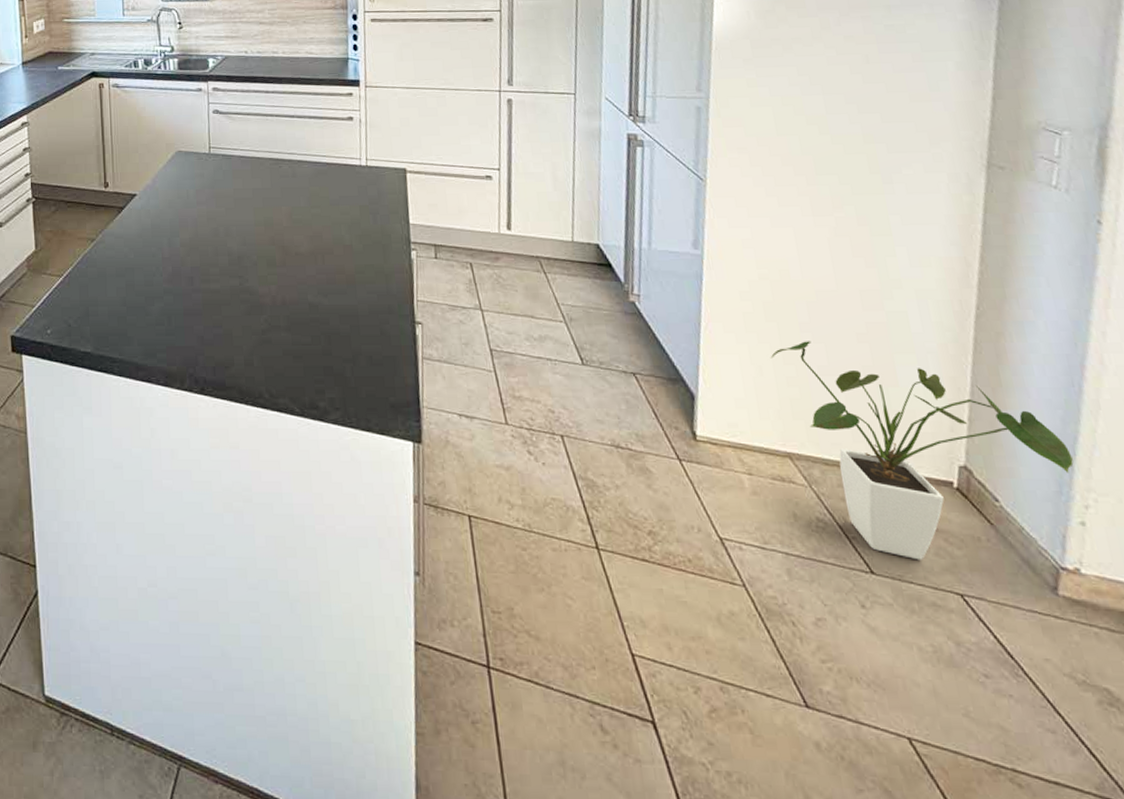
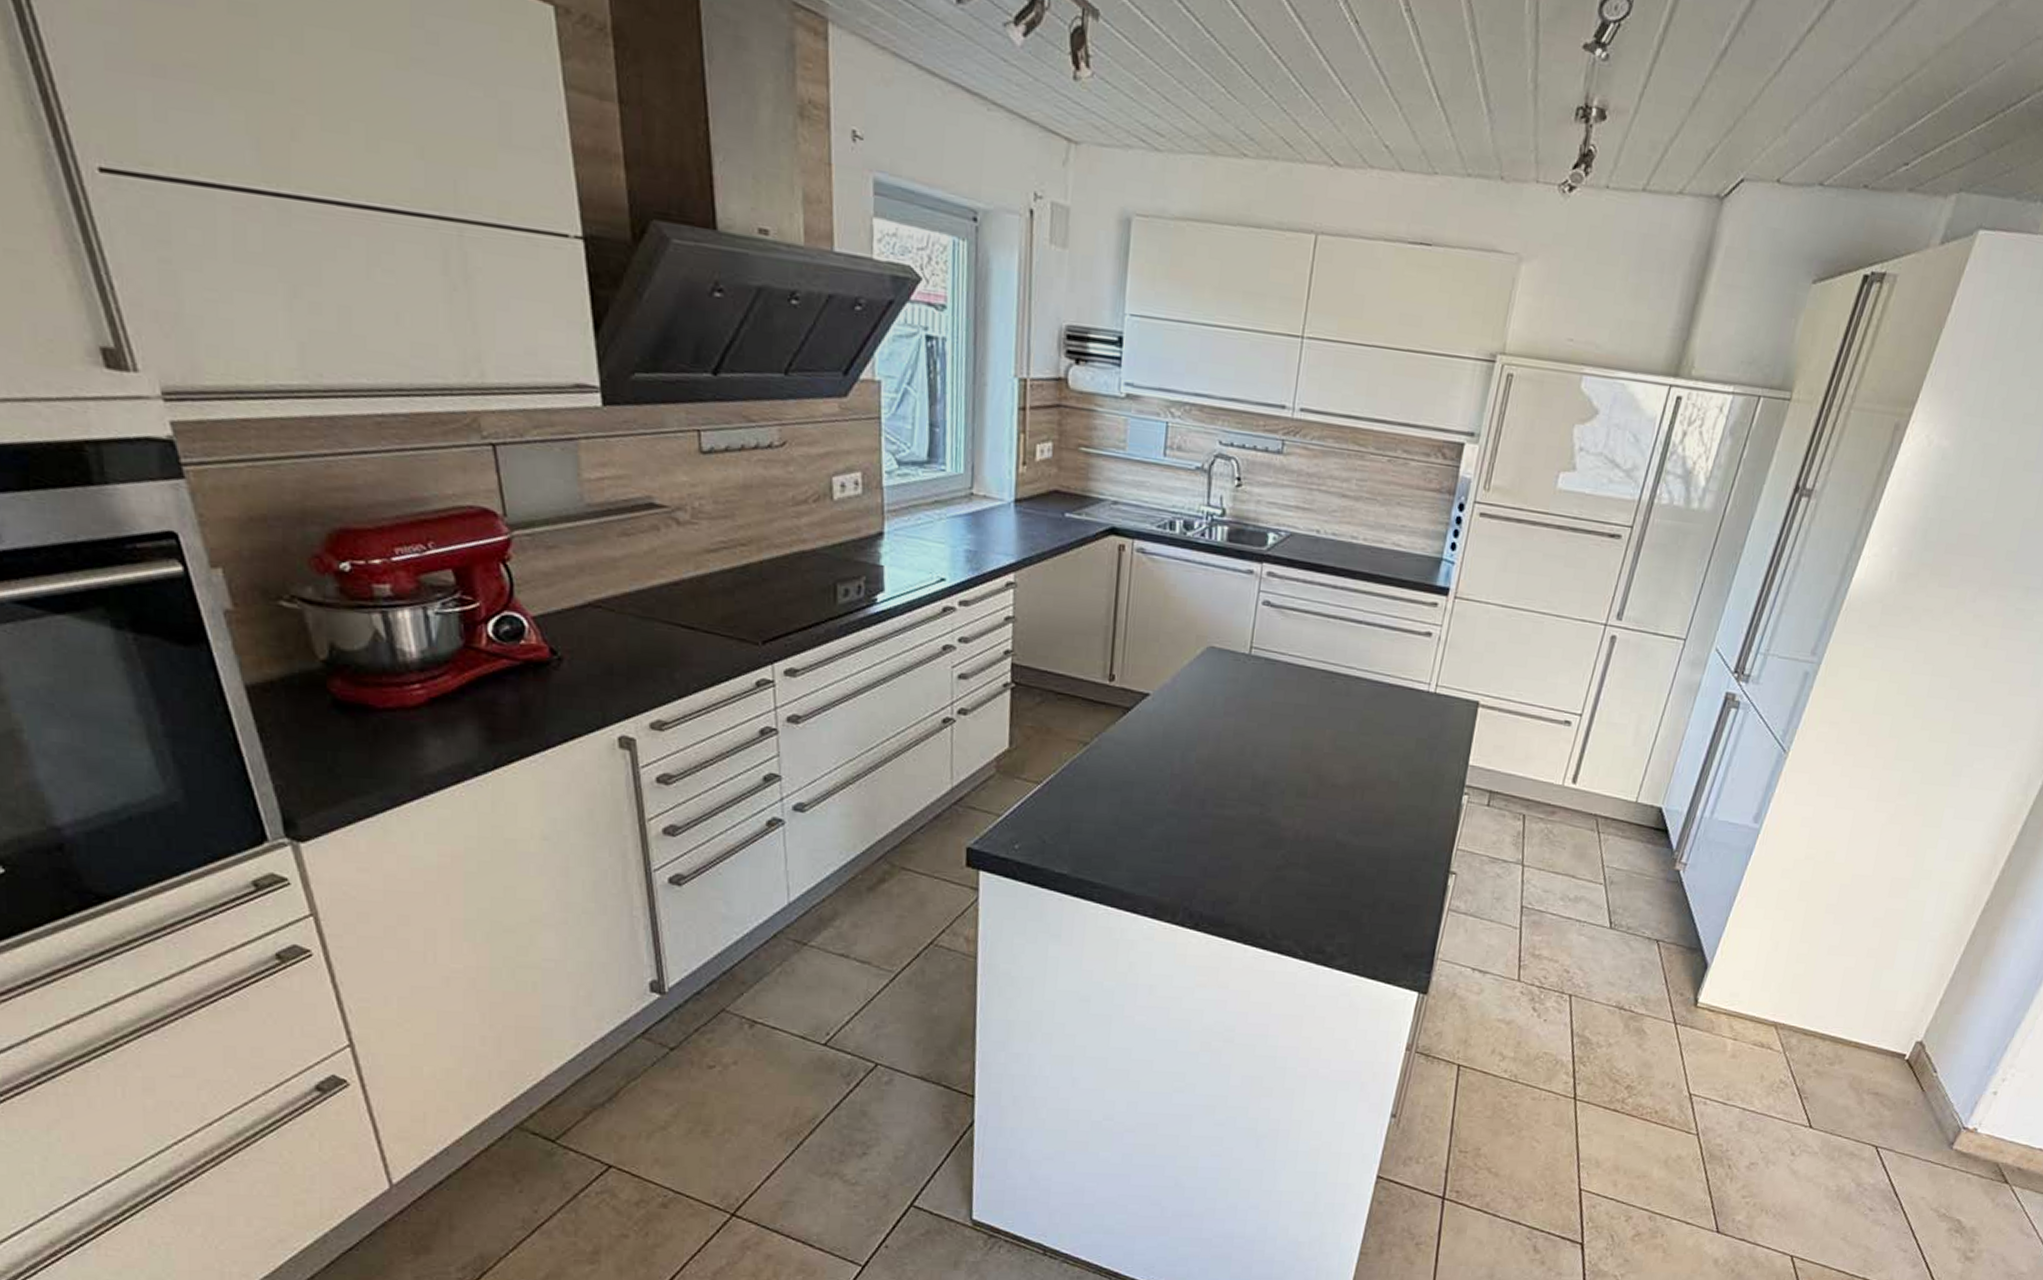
house plant: present [770,341,1074,560] -> none [1789,921,2011,1118]

